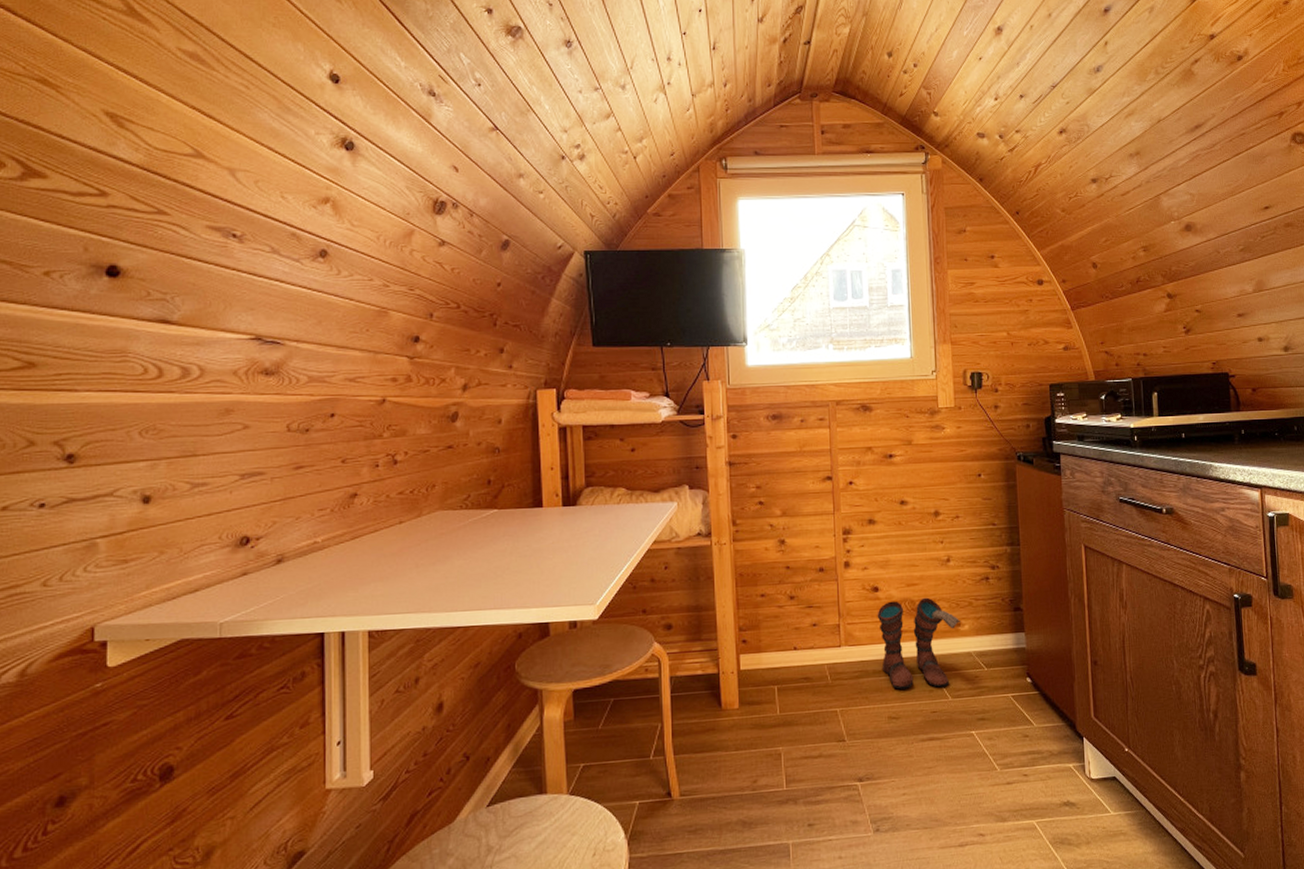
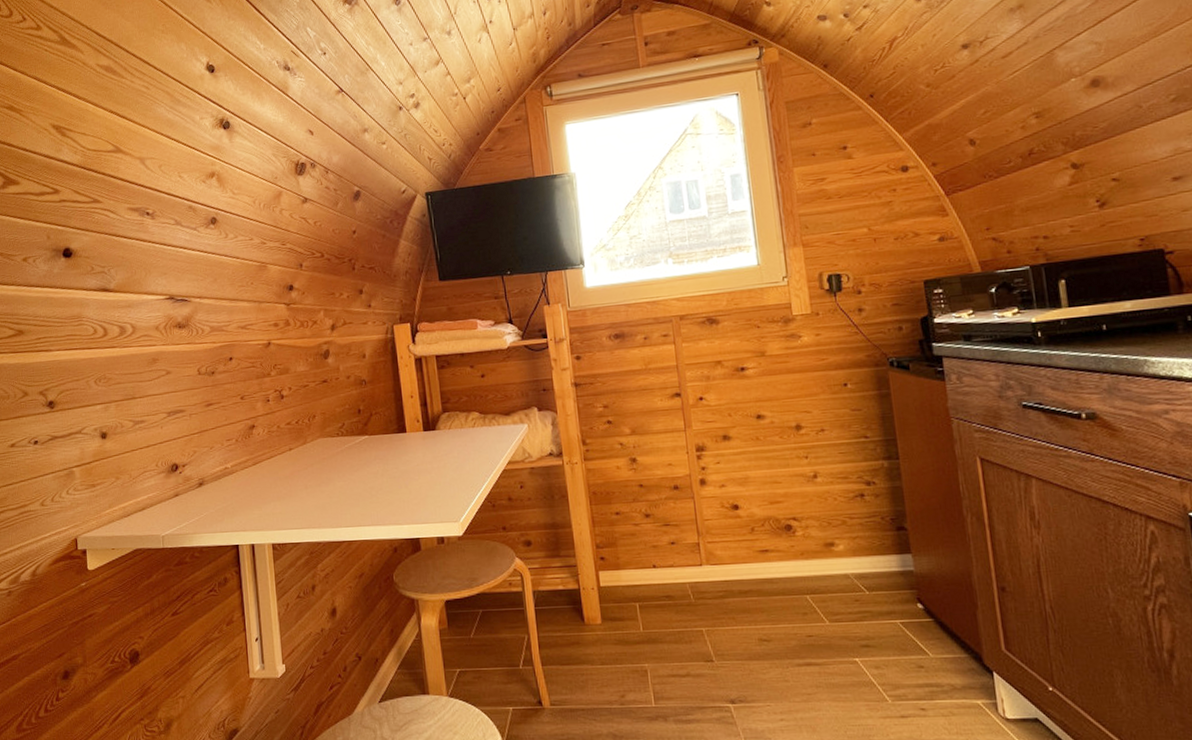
boots: present [877,597,960,690] -> none [738,515,834,611]

